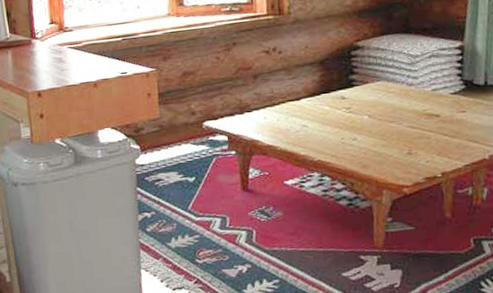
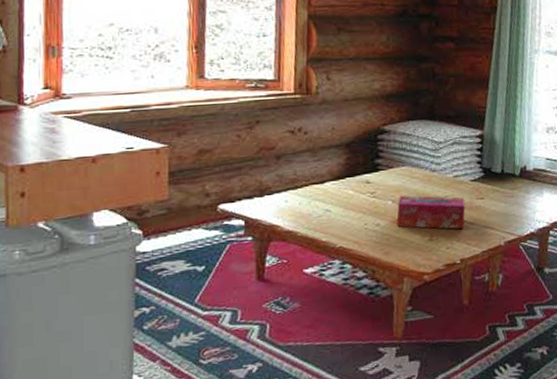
tissue box: none [373,110,446,143] -> present [397,195,466,230]

